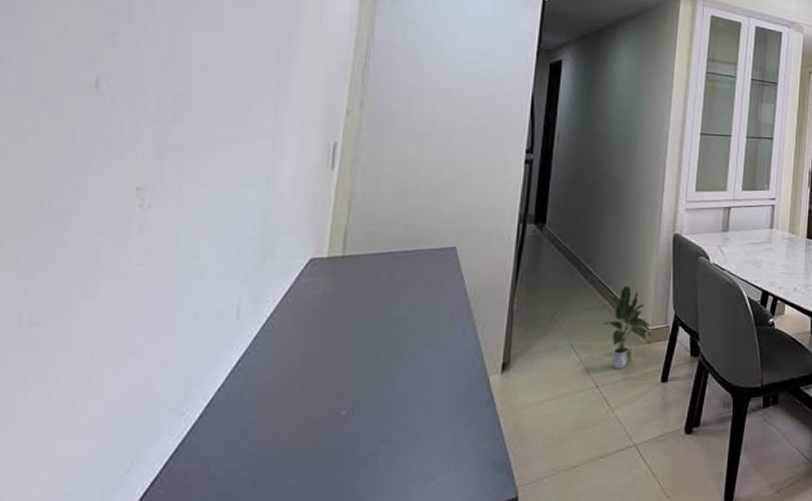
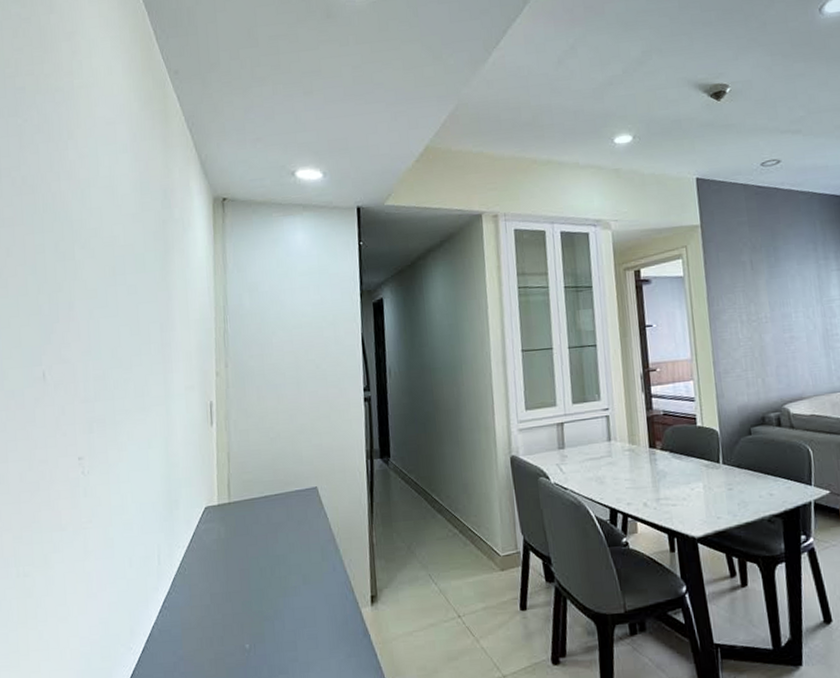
potted plant: present [602,285,653,369] -> none [455,512,506,598]

